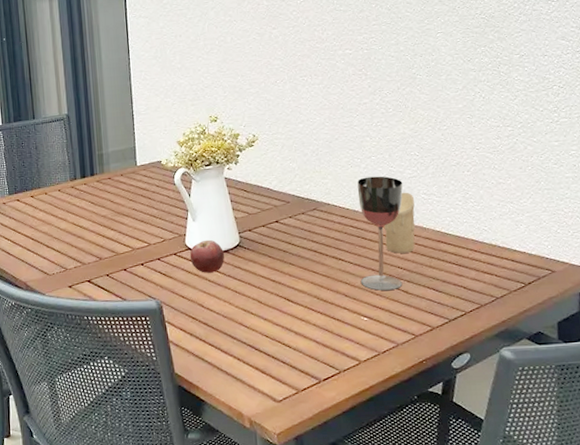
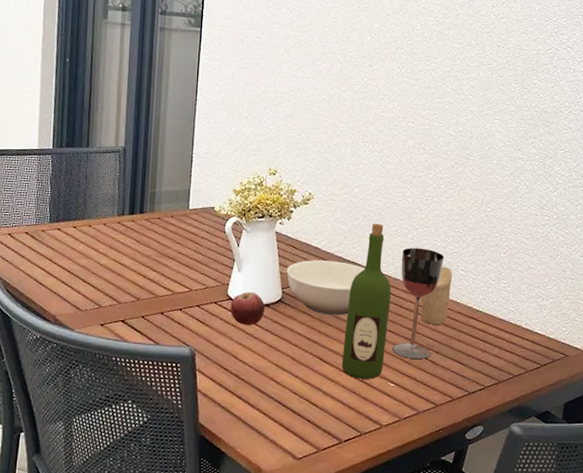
bowl: none [240,199,321,255] -> present [286,260,365,316]
wine bottle: none [307,156,354,316] -> present [341,223,391,379]

